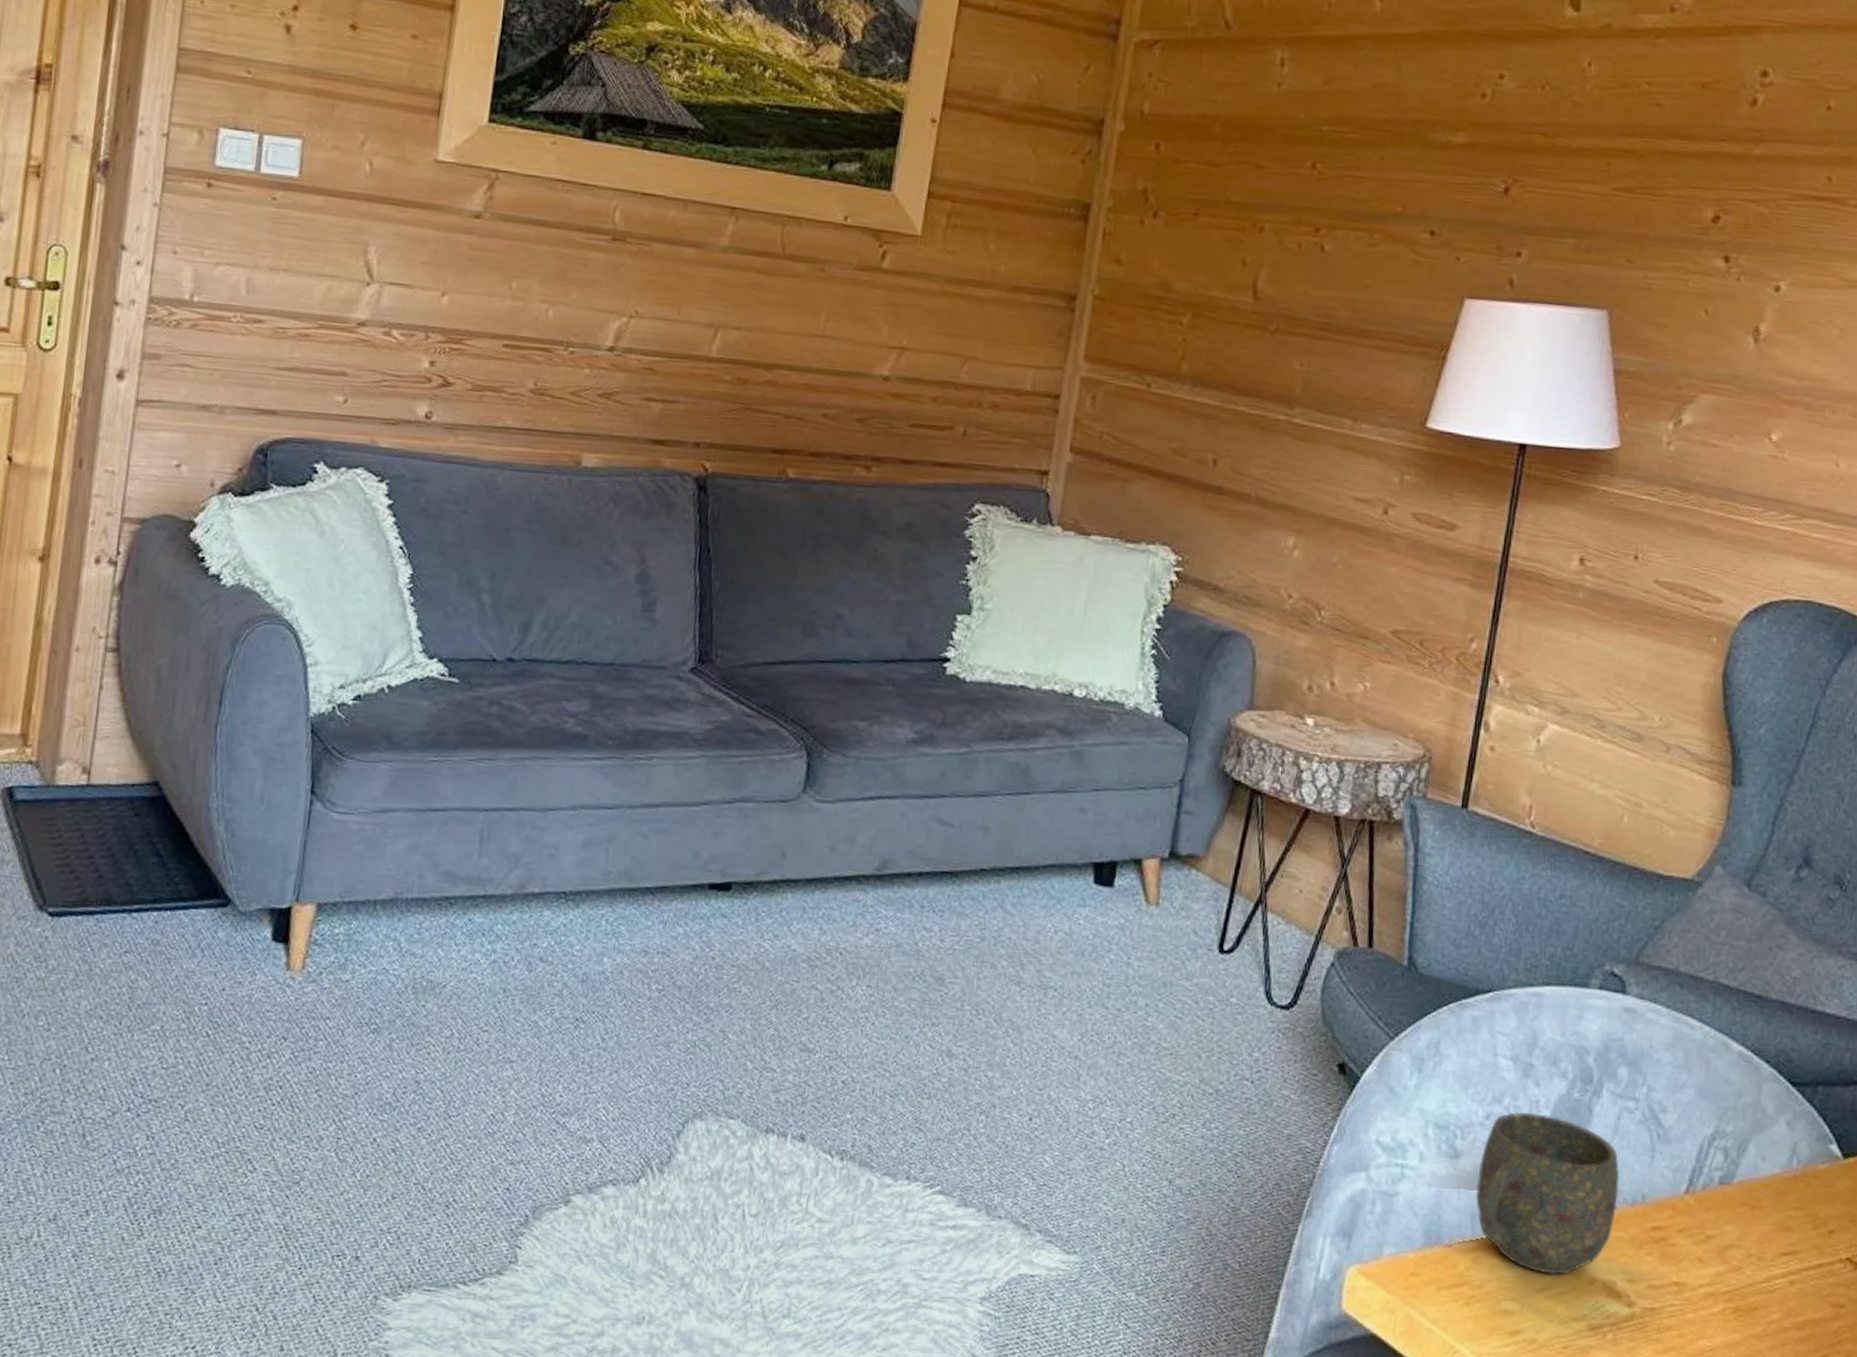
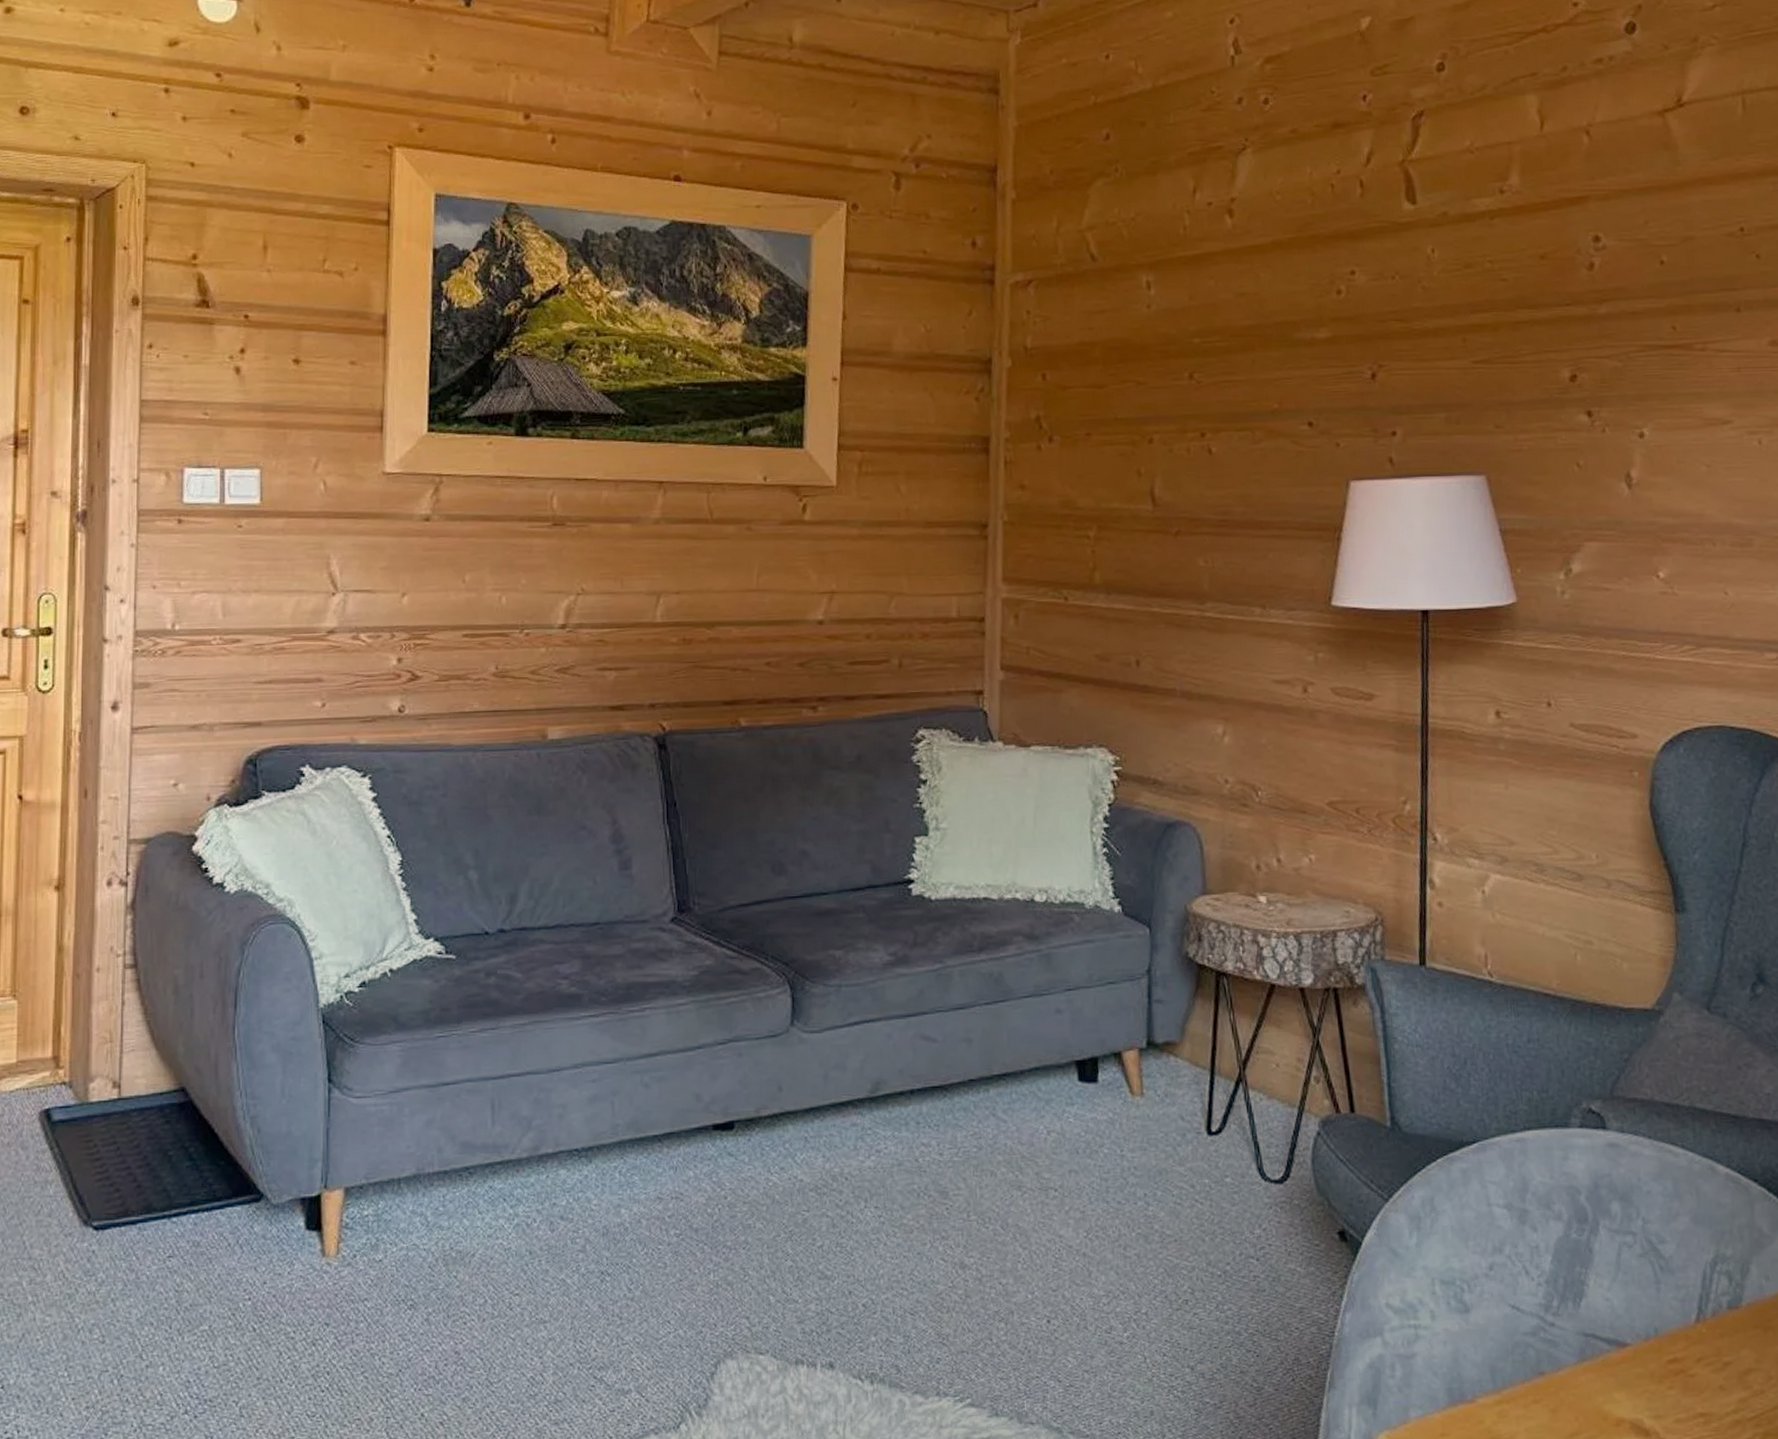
mug: present [1475,1111,1620,1275] -> none [1491,1258,1632,1420]

